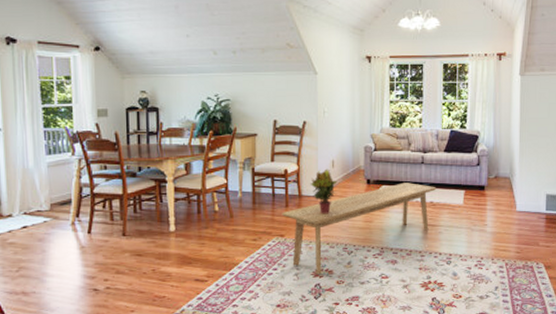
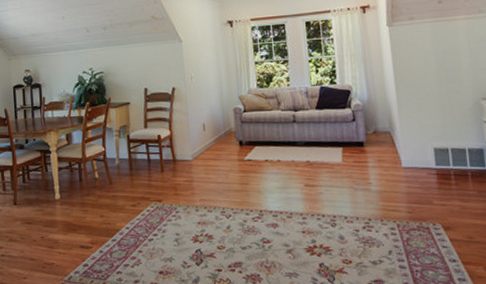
bench: present [282,182,437,274] -> none [158,142,312,239]
potted plant: present [310,168,337,215] -> none [183,132,210,178]

